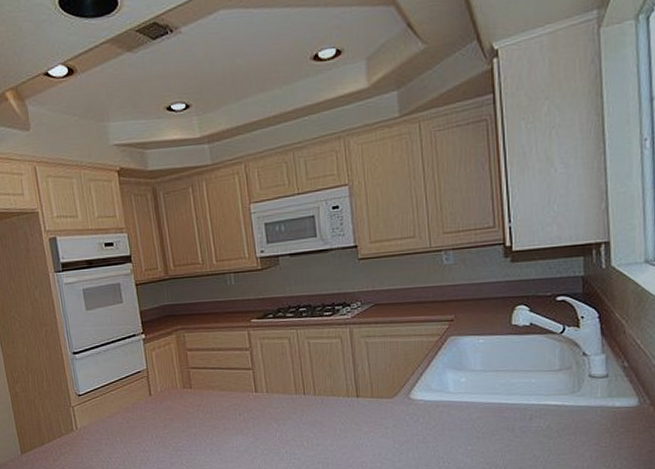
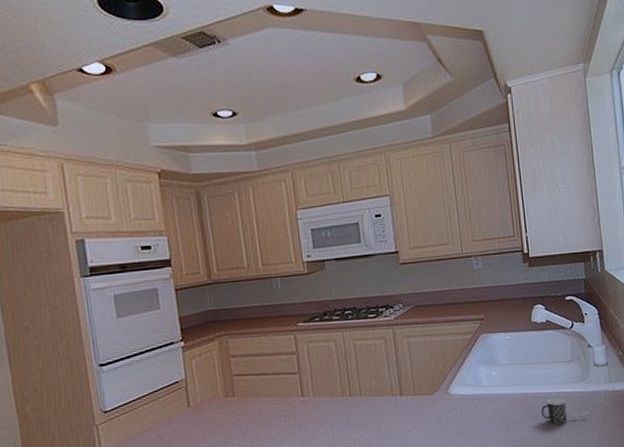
mug: none [519,410,579,440] -> present [541,398,589,425]

